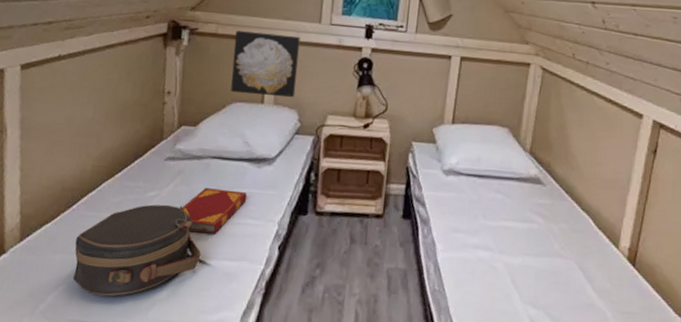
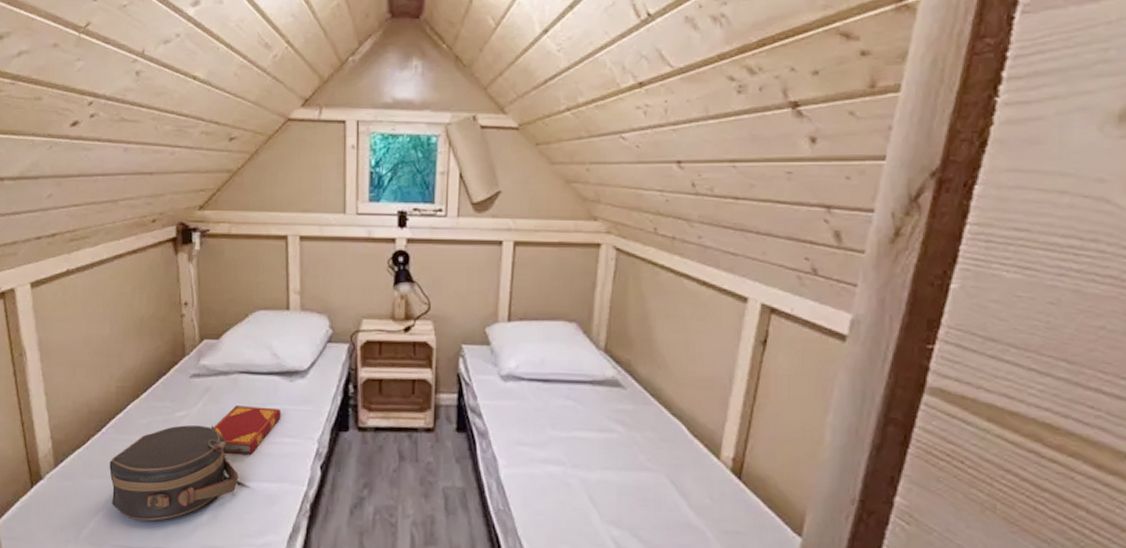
wall art: present [230,31,300,98] -> none [250,229,324,302]

